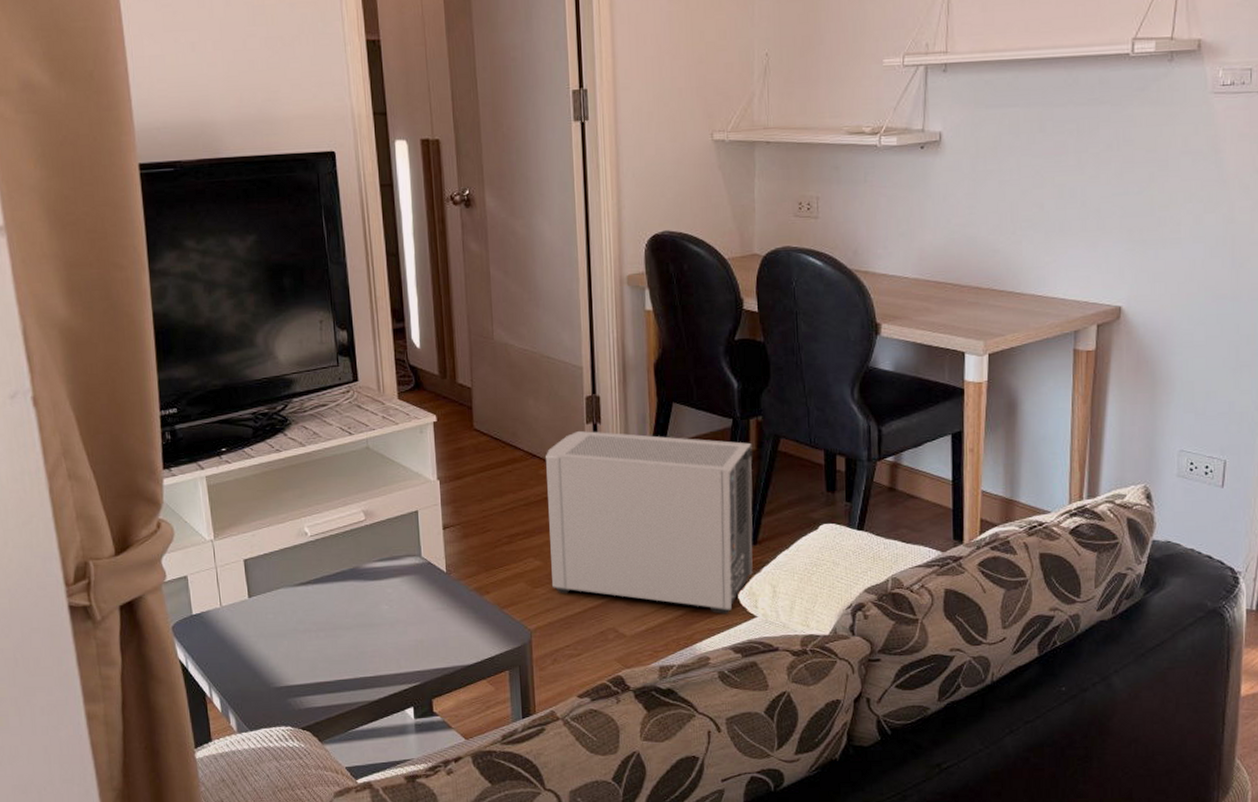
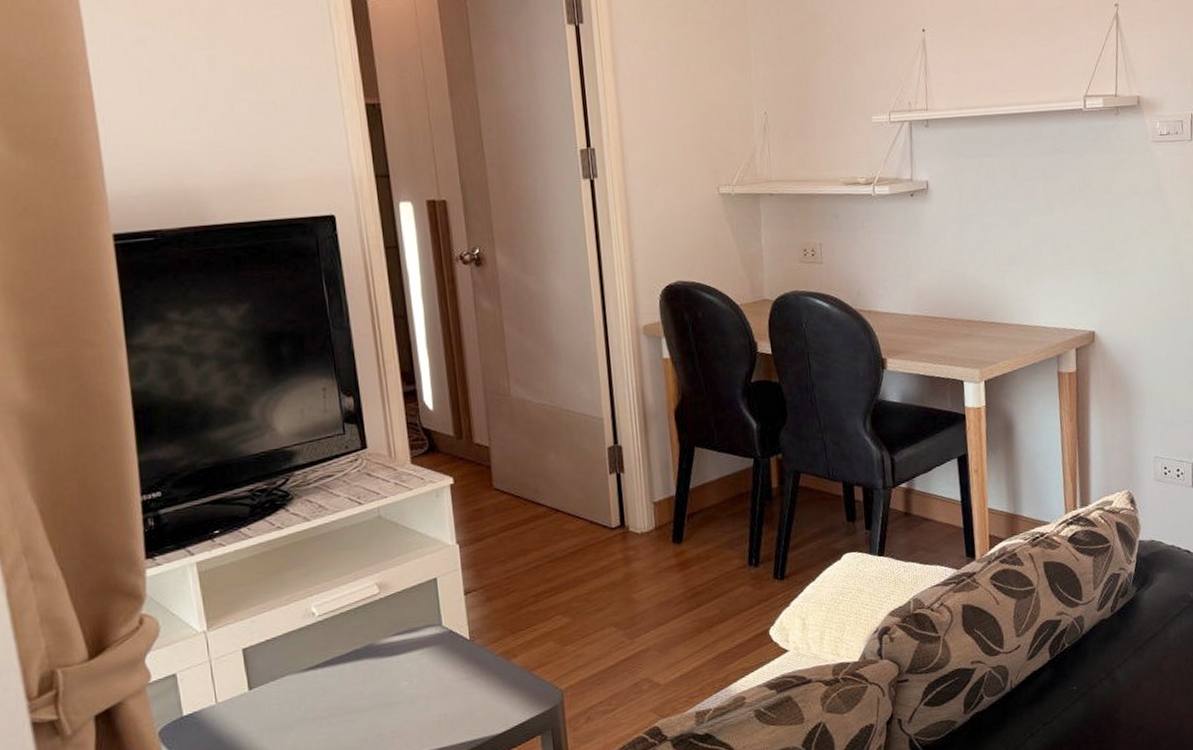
air purifier: present [546,430,753,614] -> none [569,480,782,652]

